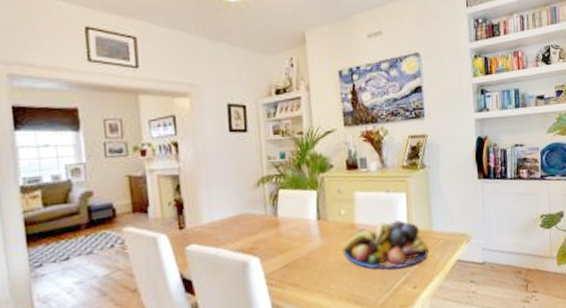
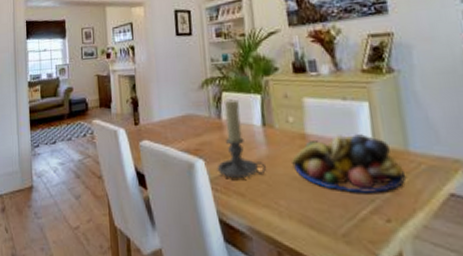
candle holder: none [272,196,319,272] -> present [217,99,266,179]

